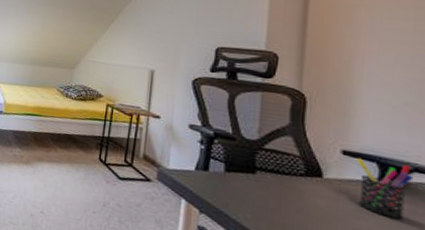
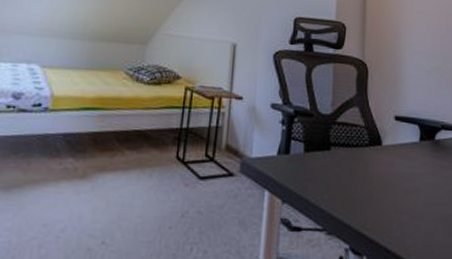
pen holder: present [356,157,414,220] -> none [404,121,442,175]

